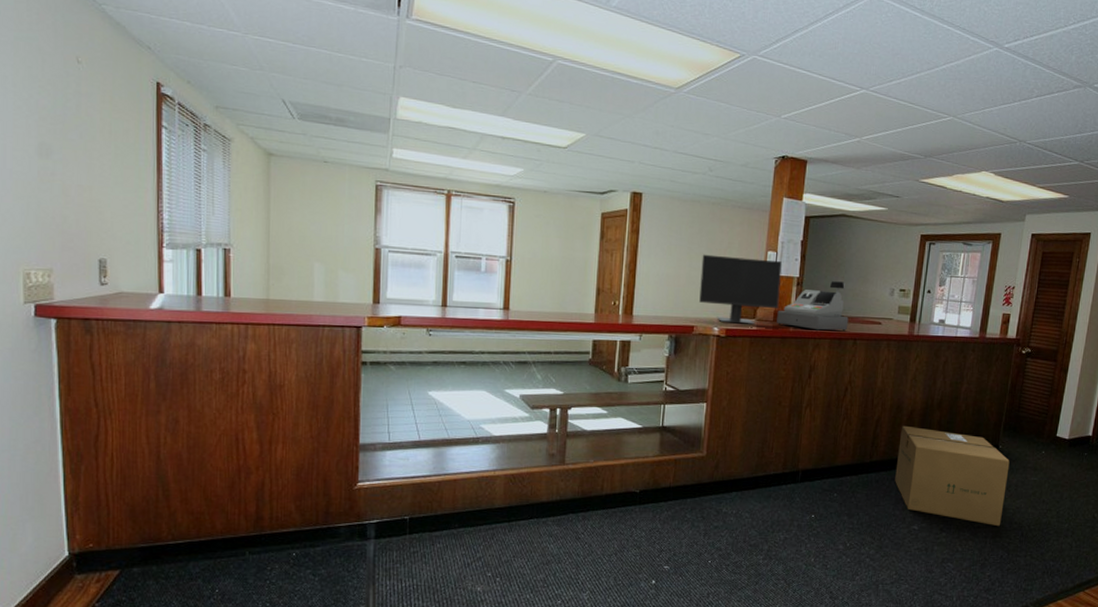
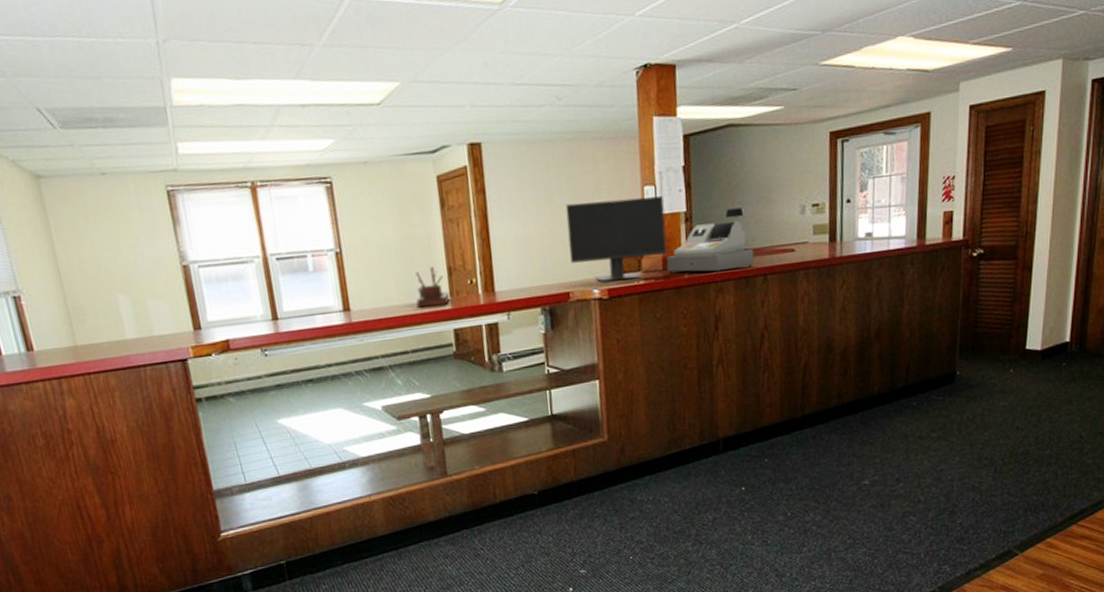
desk organizer: none [566,286,595,319] -> present [416,267,450,308]
box: present [895,425,1010,527] -> none [834,364,972,466]

